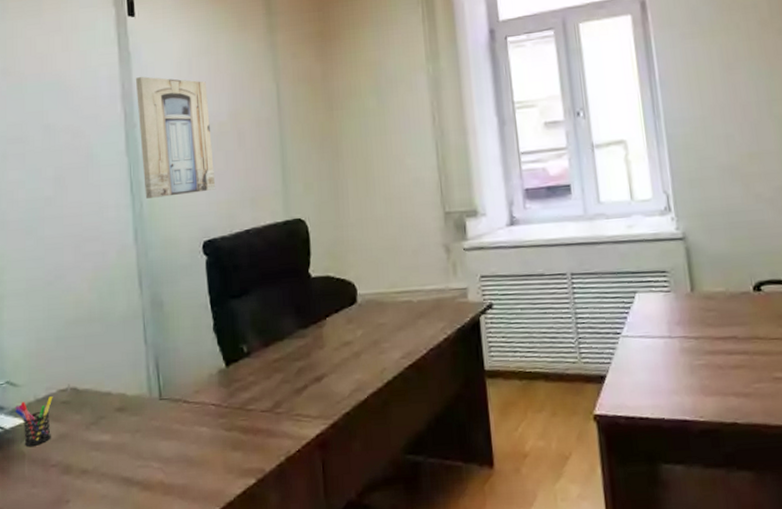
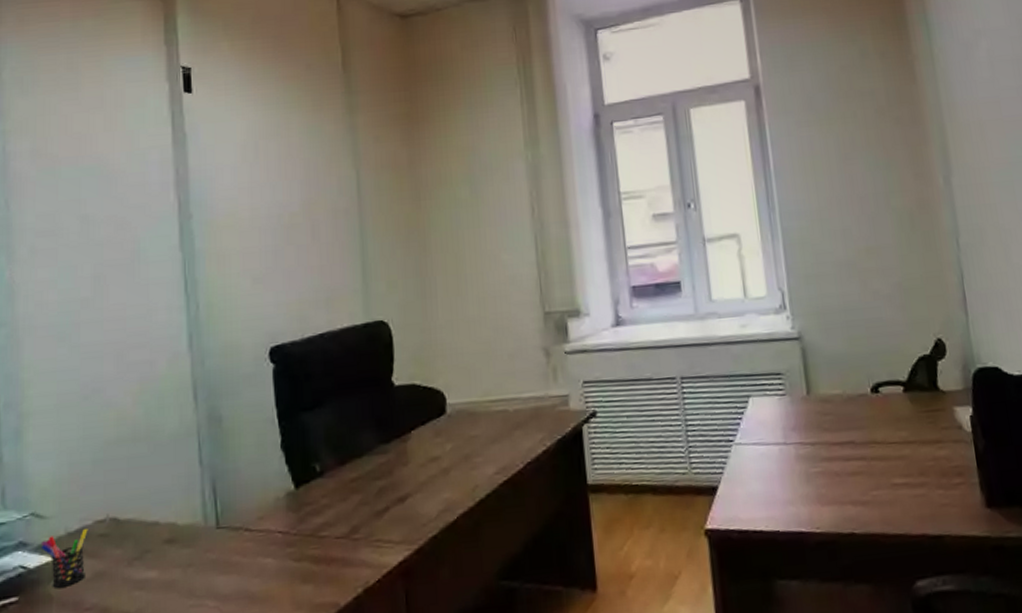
wall art: present [135,76,216,199] -> none [191,161,286,299]

